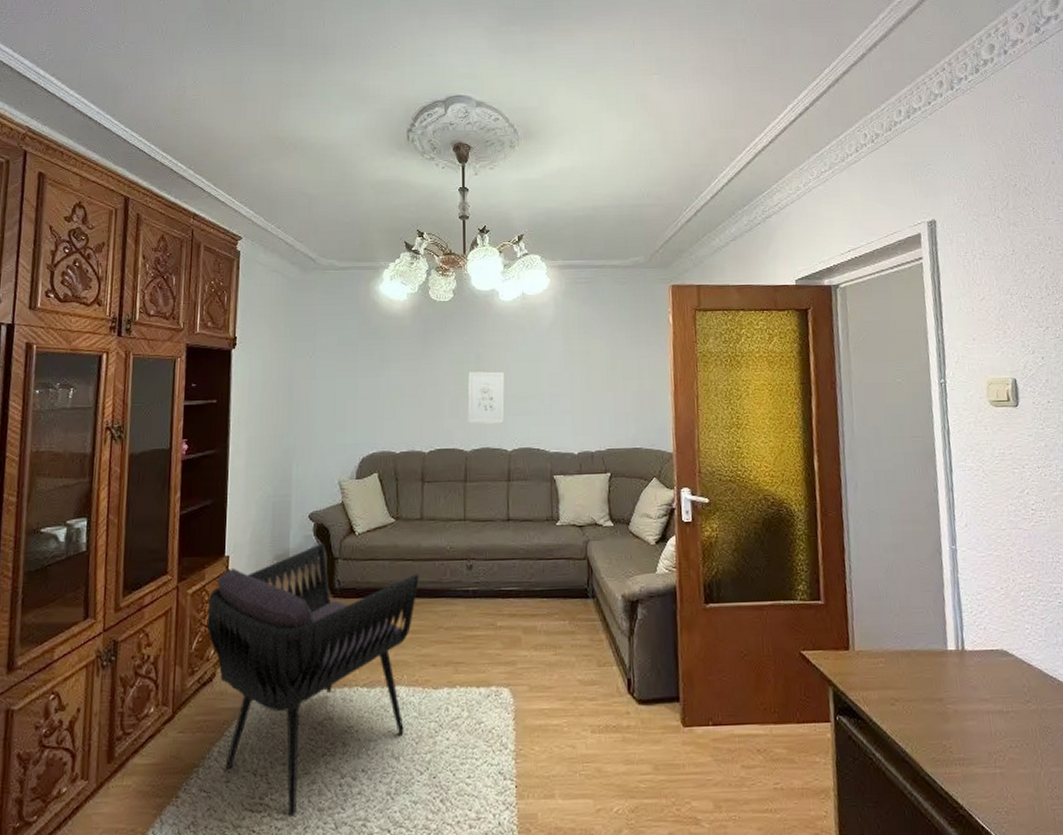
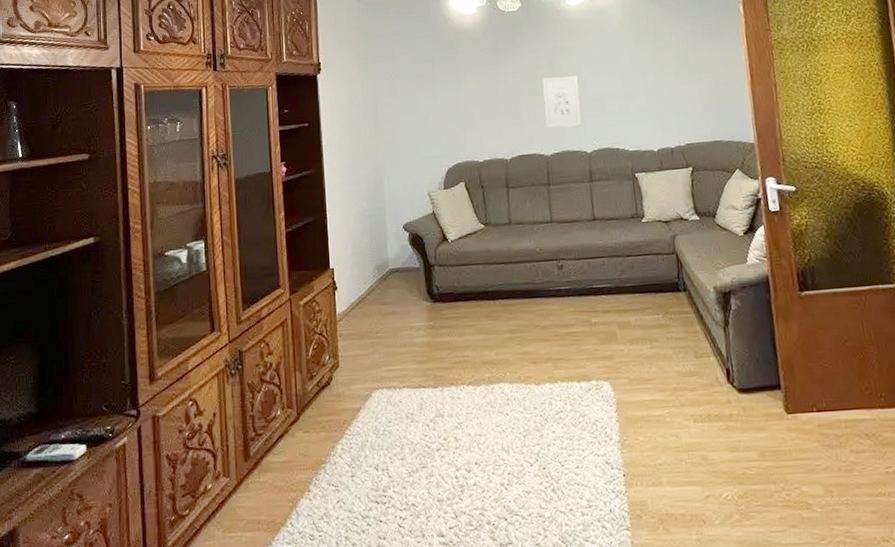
armchair: present [206,544,419,816] -> none [319,252,513,507]

